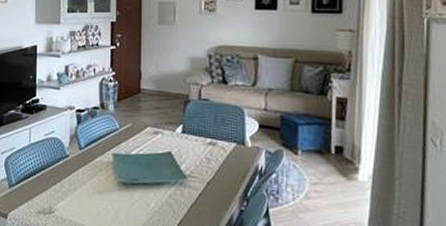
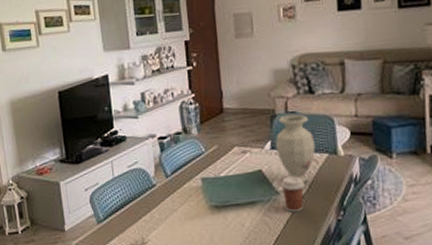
vase: none [186,101,225,170] -> present [275,114,316,184]
coffee cup: none [187,161,211,198] -> present [280,176,305,212]

